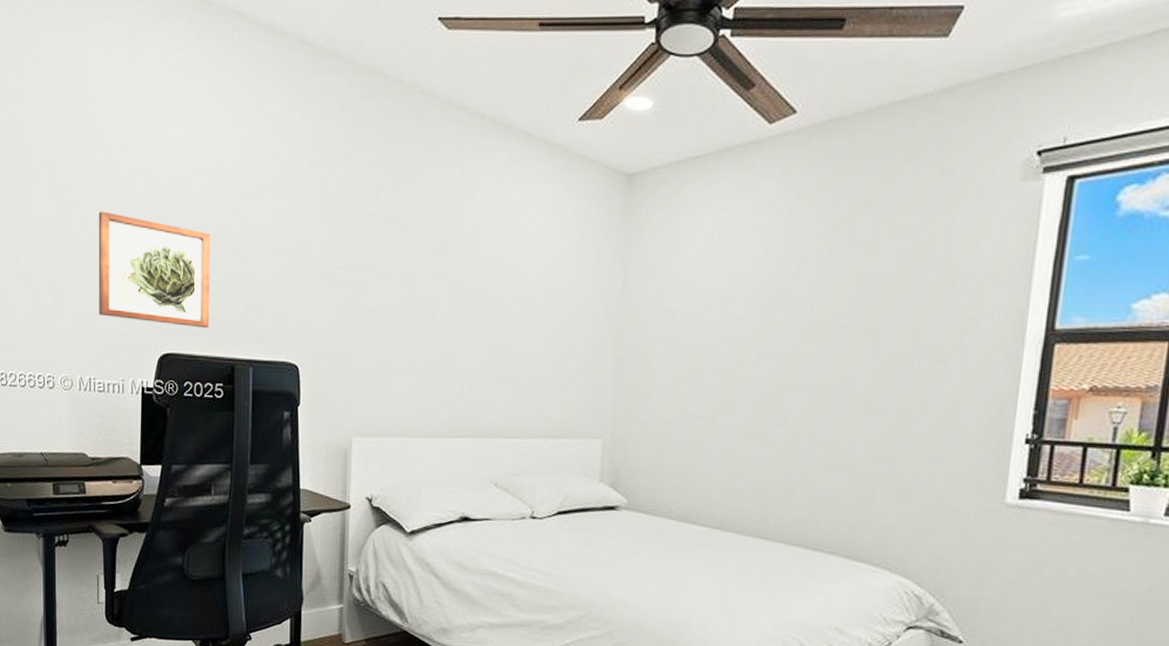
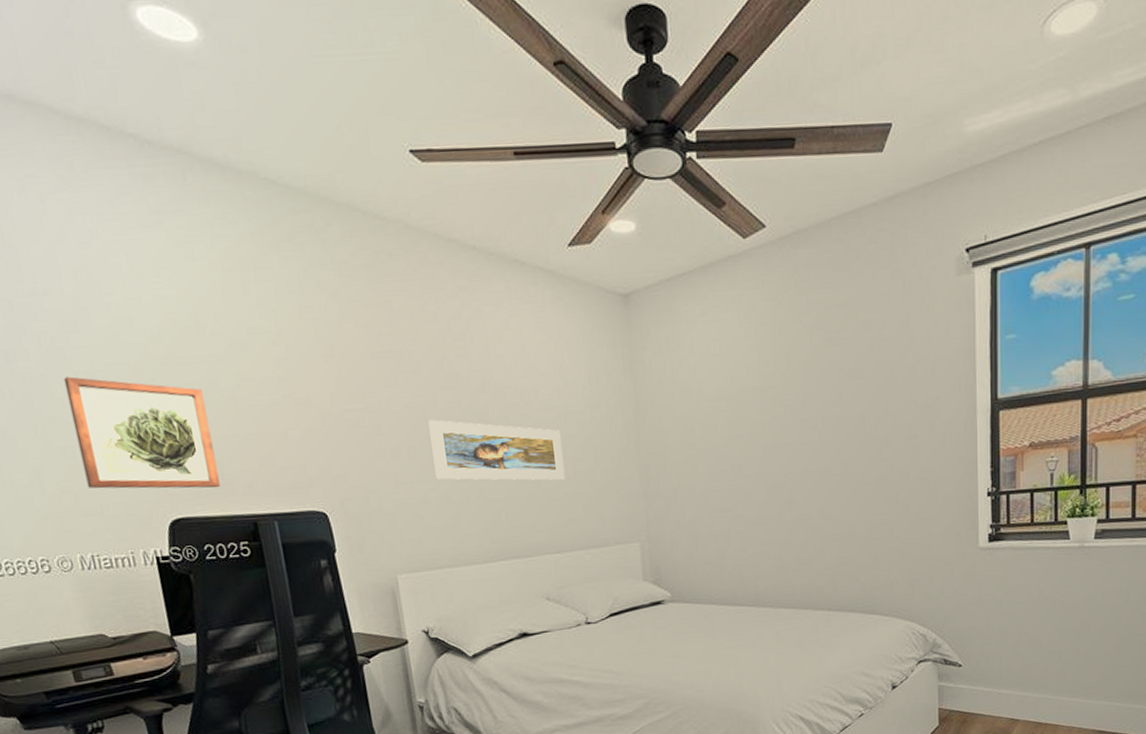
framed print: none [407,284,538,361] -> present [428,419,566,481]

